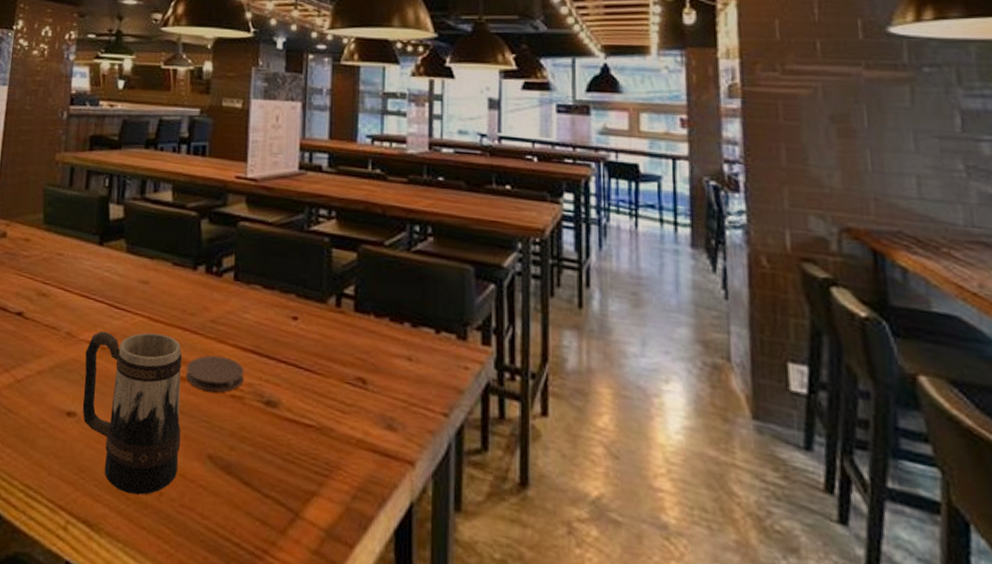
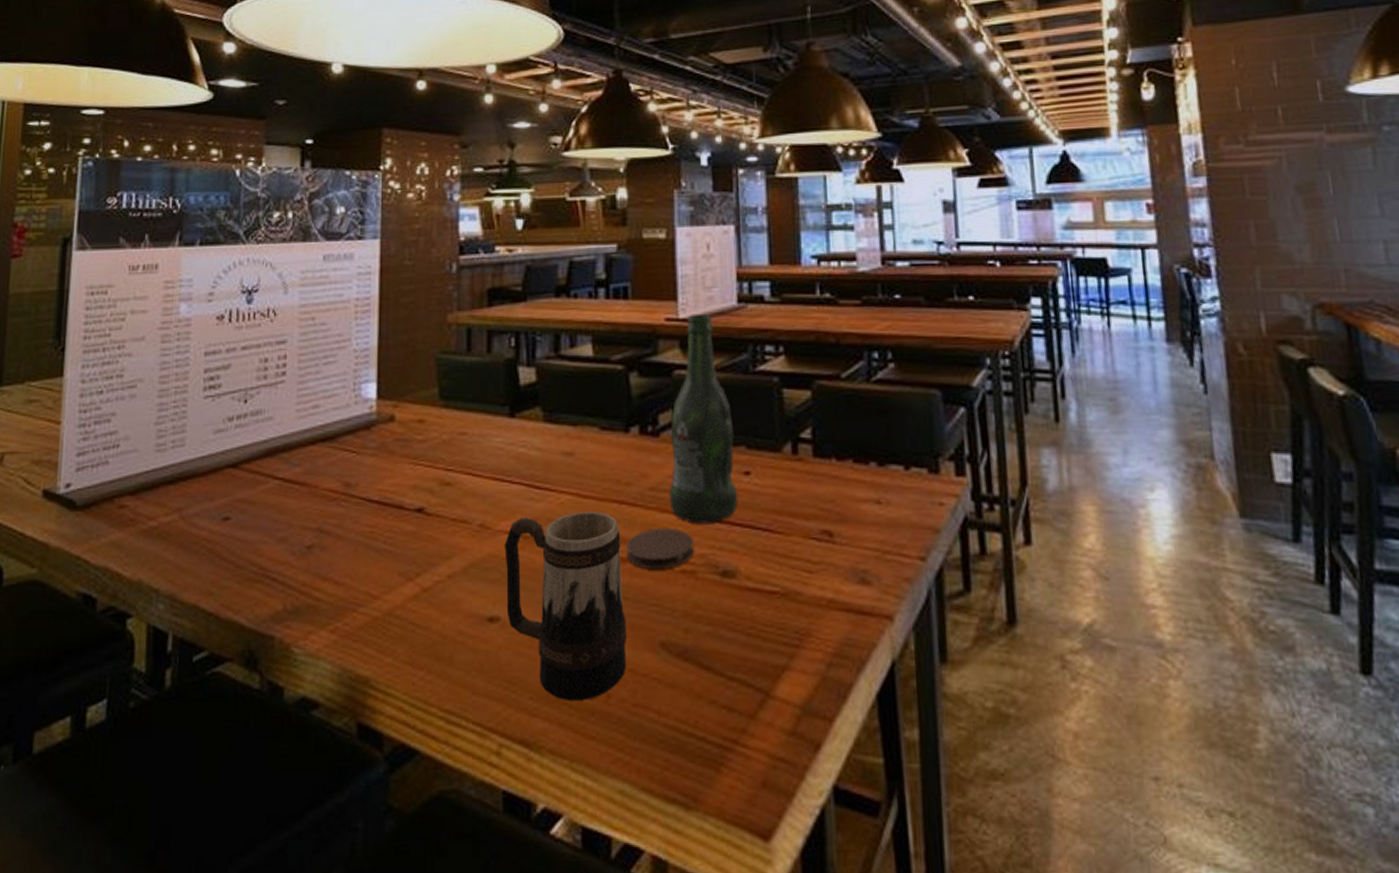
beer bottle: none [226,176,287,358] -> present [669,315,739,524]

